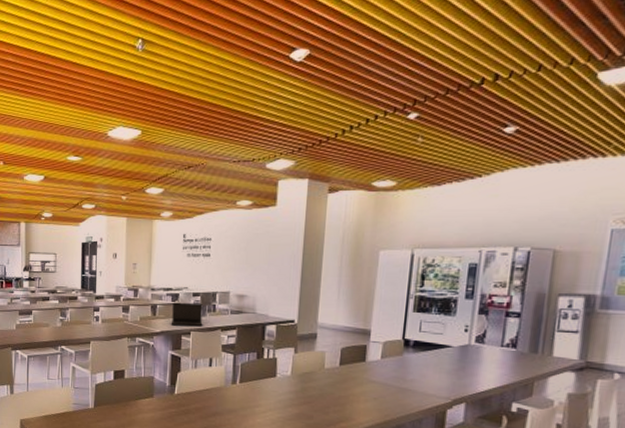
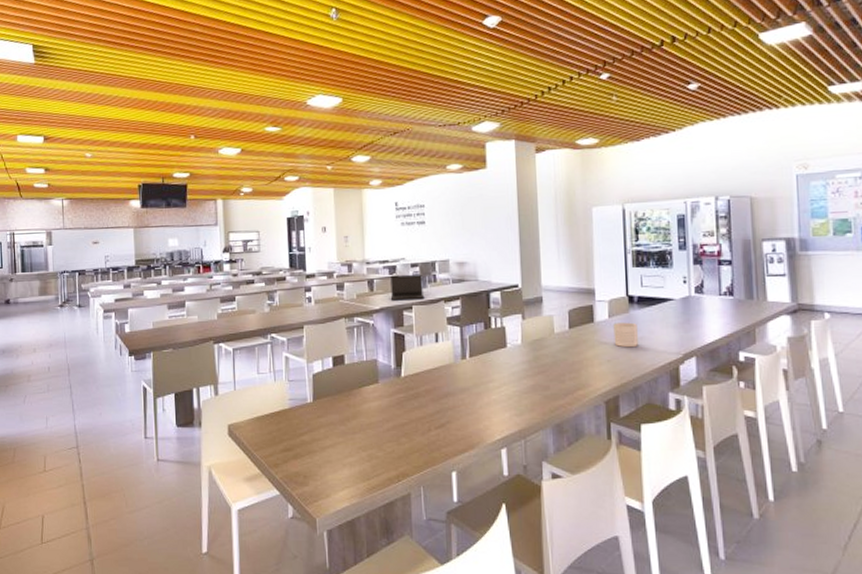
mug: none [383,364,409,389] -> present [613,322,638,348]

